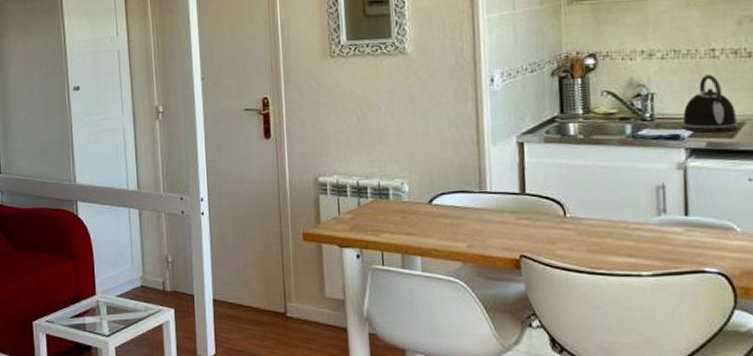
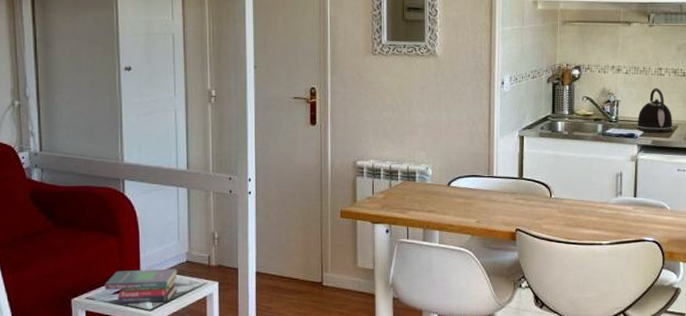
books: none [62,294,133,329] -> present [104,269,177,304]

